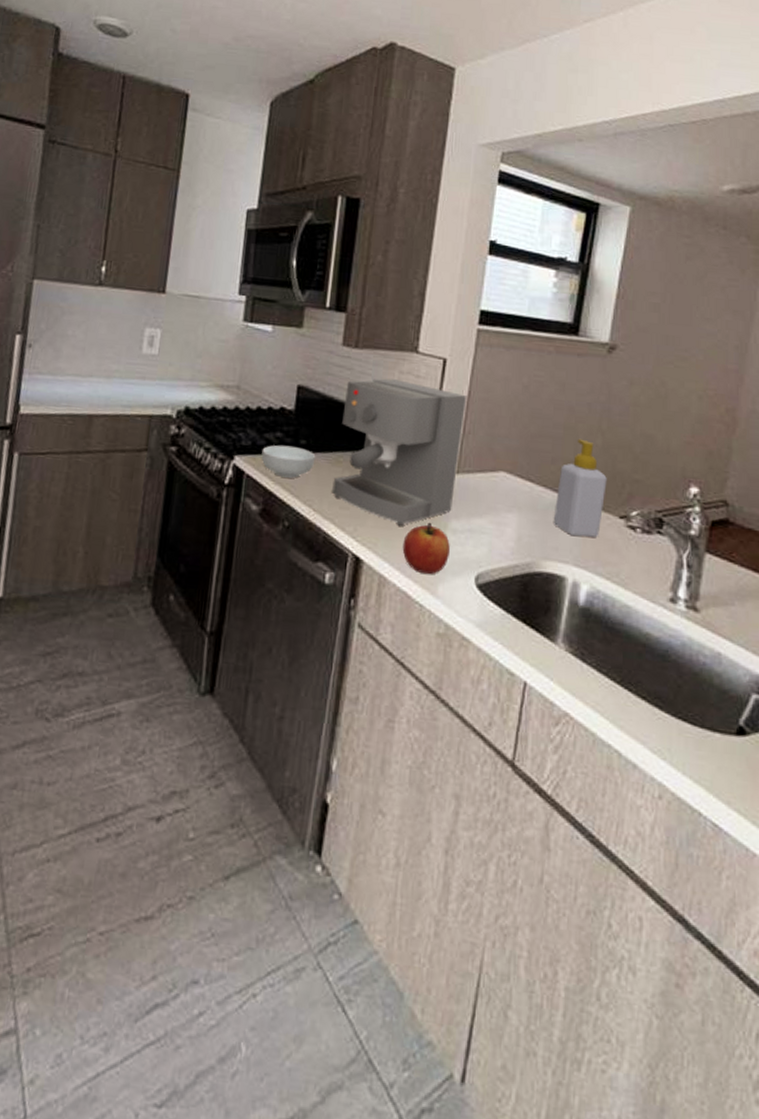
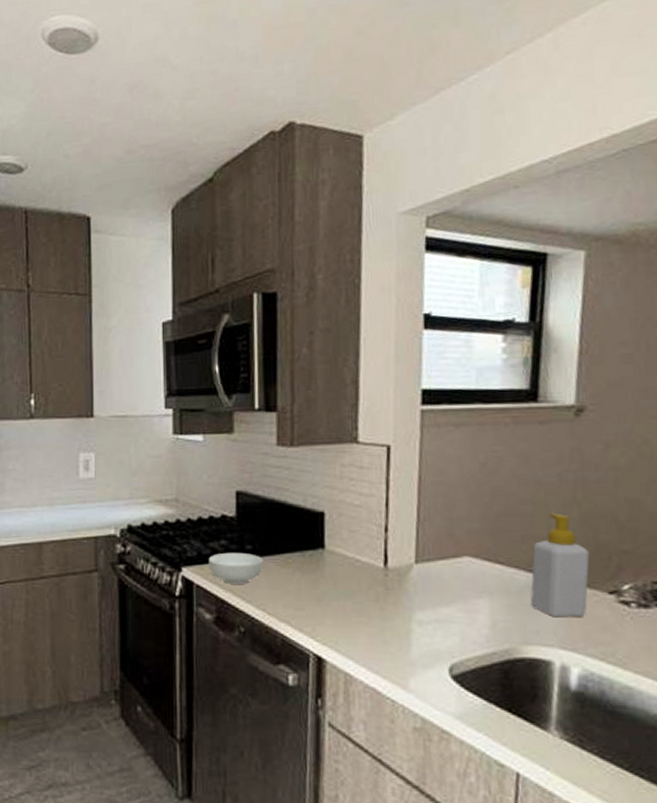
coffee maker: present [332,378,467,526] -> none [284,473,418,622]
apple: present [402,521,451,575] -> none [365,615,419,670]

